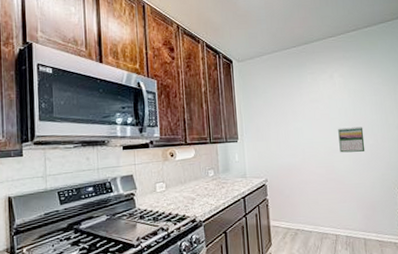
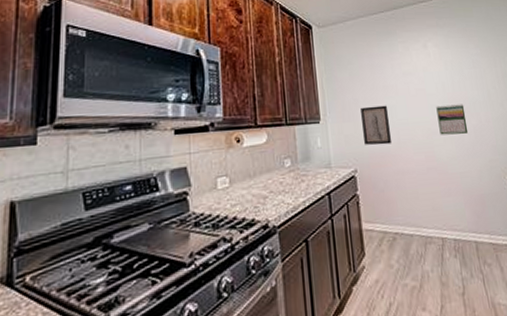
wall art: none [272,127,298,160] -> present [361,105,392,145]

